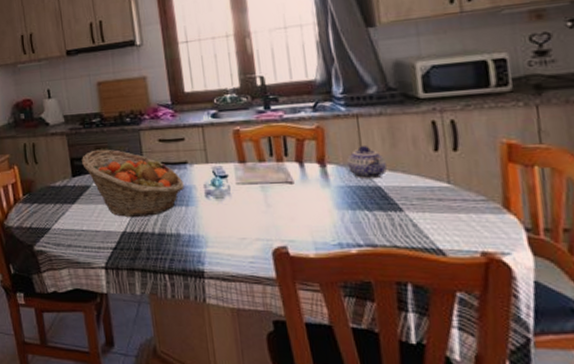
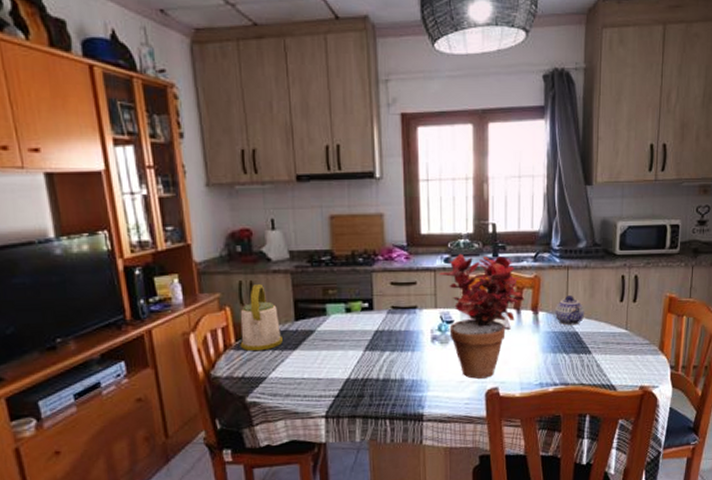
kettle: none [26,146,63,205] -> present [240,284,283,352]
fruit basket: present [82,149,184,217] -> none [307,291,412,363]
potted plant: none [206,108,308,236] -> present [438,253,525,379]

